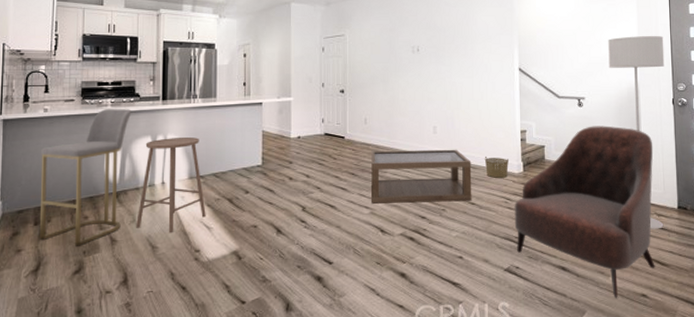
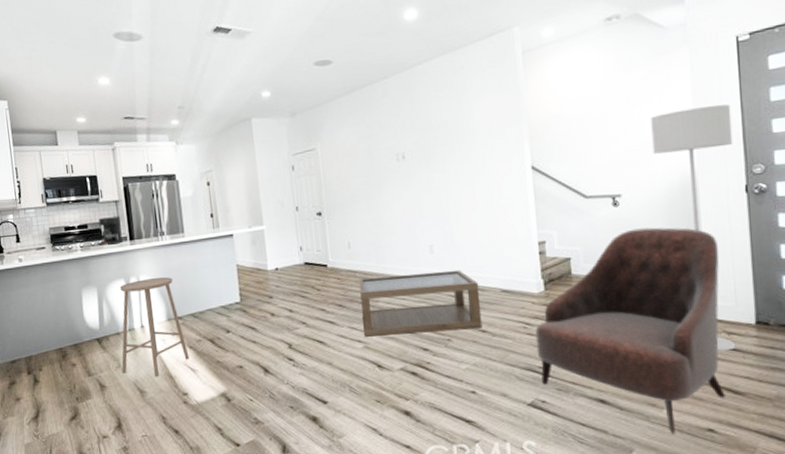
bar stool: present [40,109,132,246] -> none [22,252,108,393]
coffee maker: none [130,77,155,103] -> present [98,216,123,246]
basket: present [484,157,509,178] -> none [494,276,526,300]

